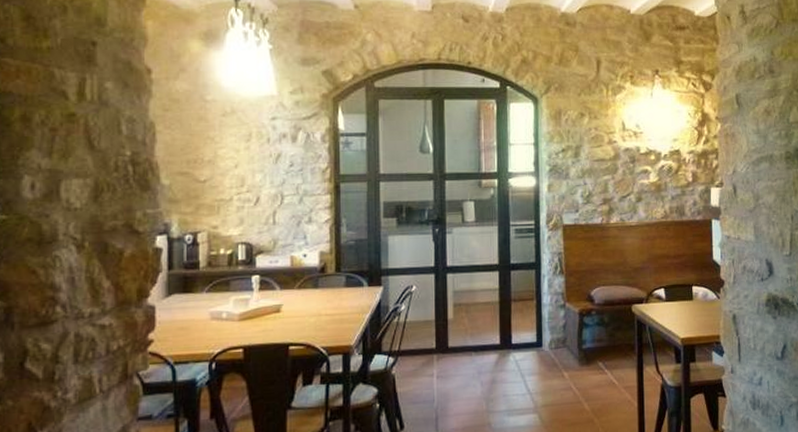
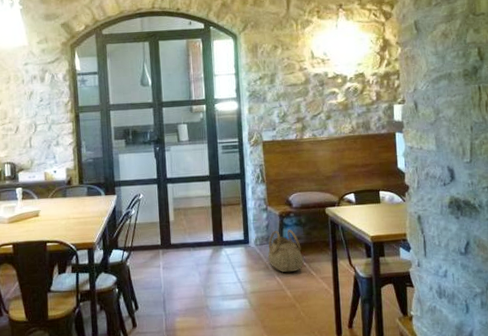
basket: none [563,329,605,382] -> present [267,229,304,273]

